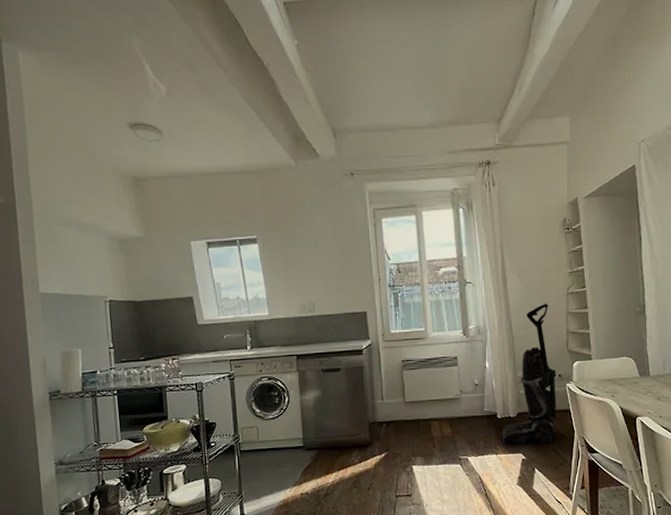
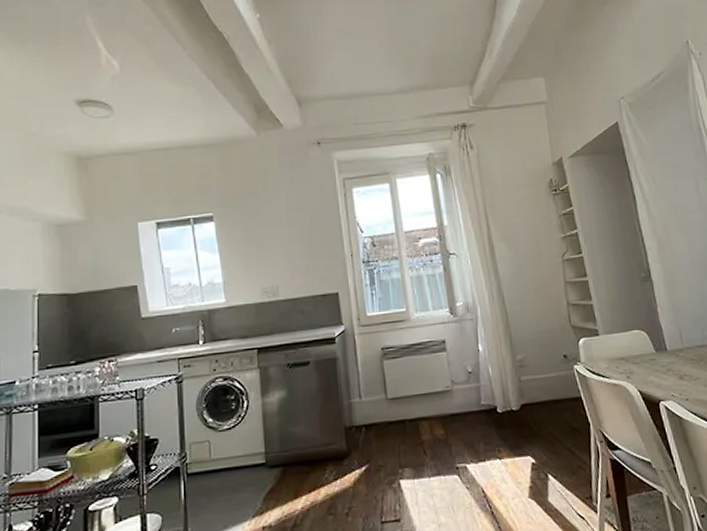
vacuum cleaner: present [502,303,556,444] -> none [505,272,568,445]

